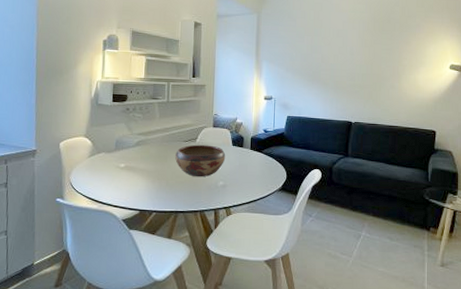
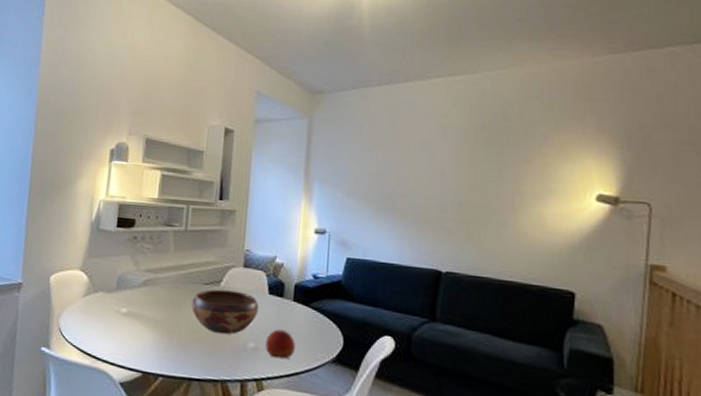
fruit: none [231,171,253,192] -> present [265,330,295,360]

